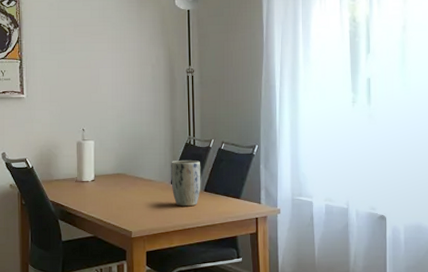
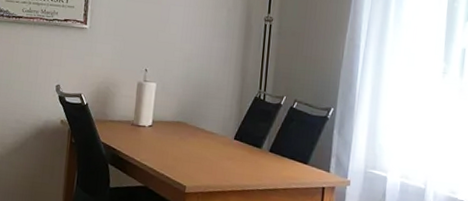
plant pot: present [171,160,201,207] -> none [234,114,269,167]

